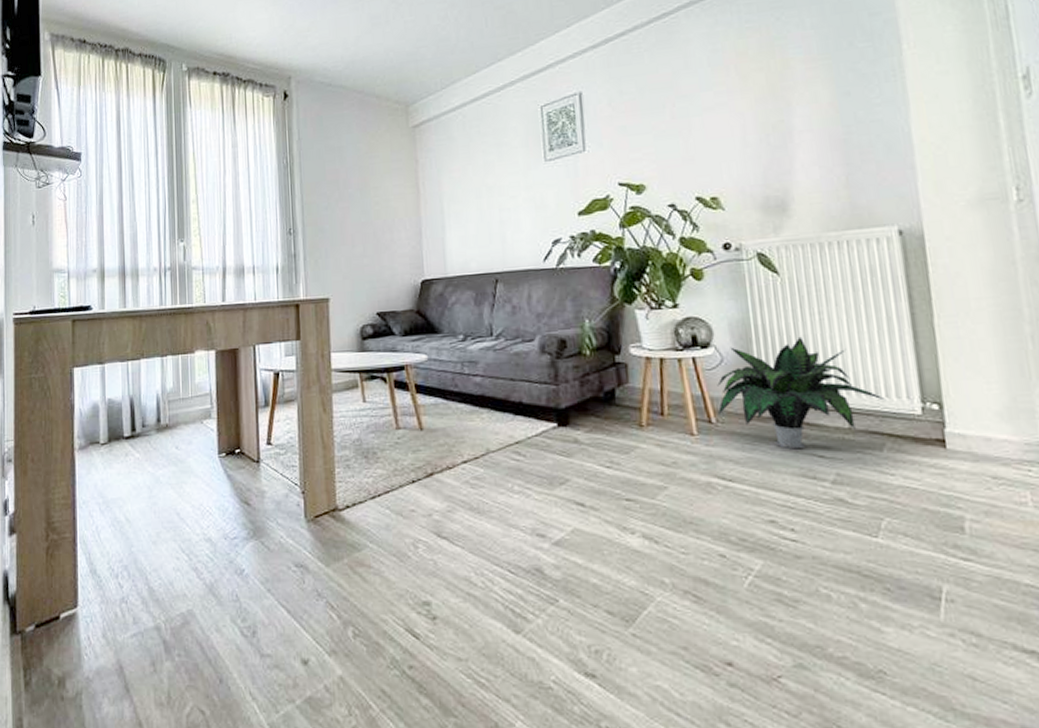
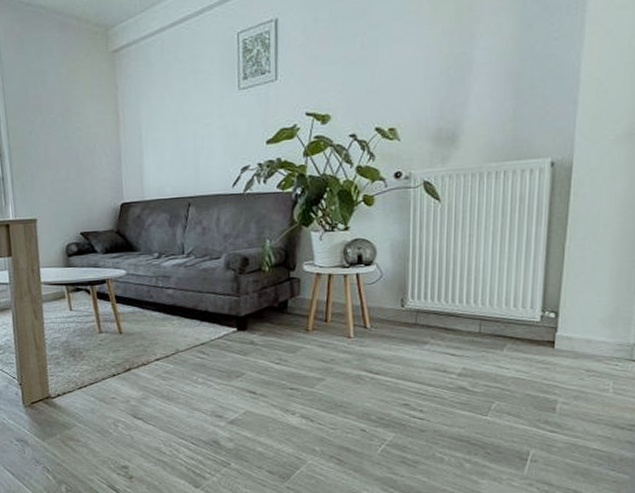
potted plant: present [717,336,887,450] -> none [373,256,514,349]

